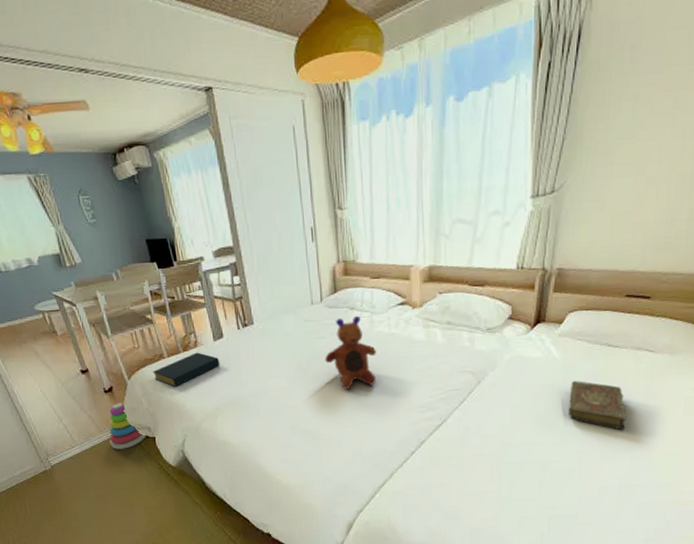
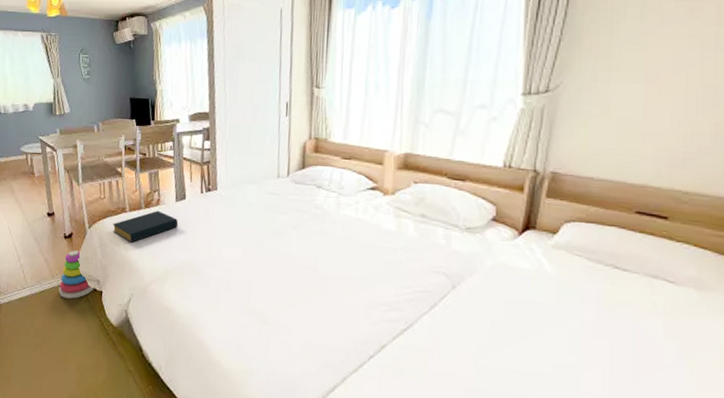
toy: present [325,315,377,390] -> none [285,194,341,273]
book: present [569,381,627,430] -> none [564,303,641,375]

